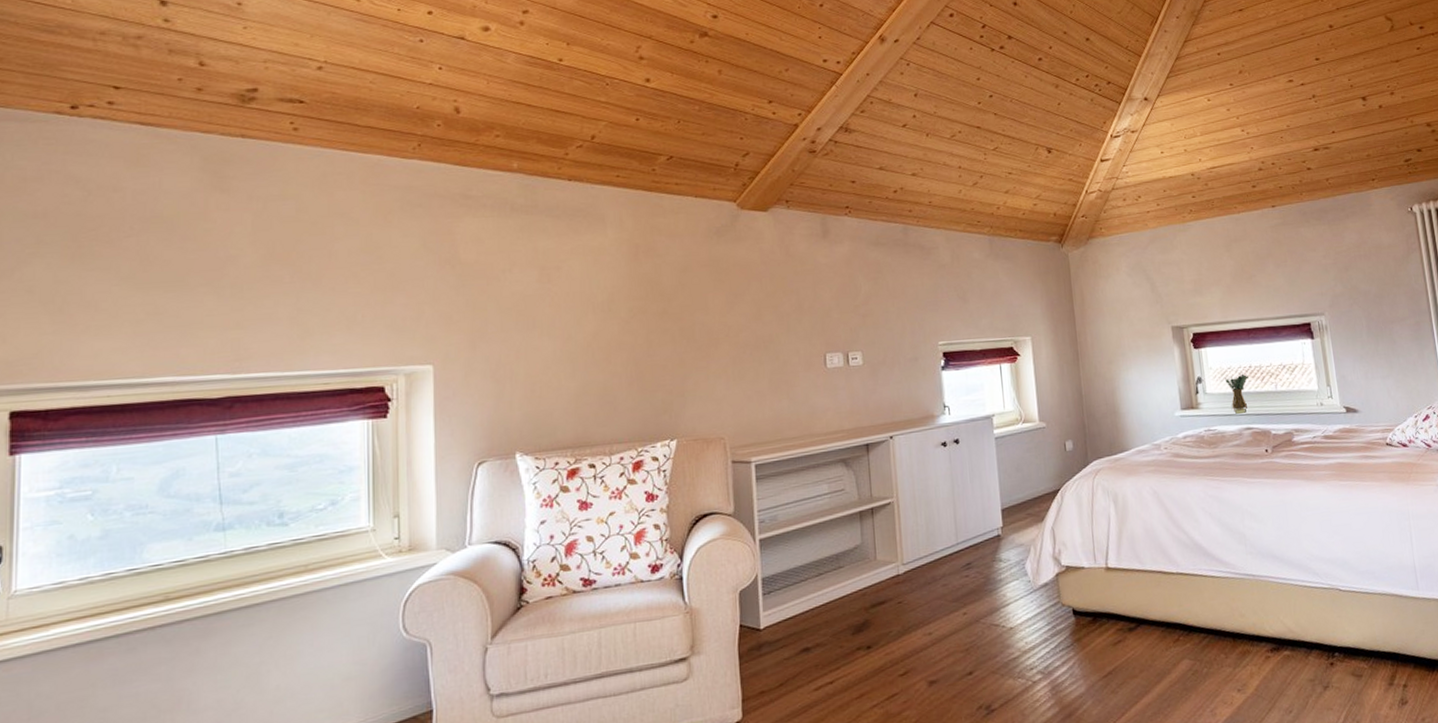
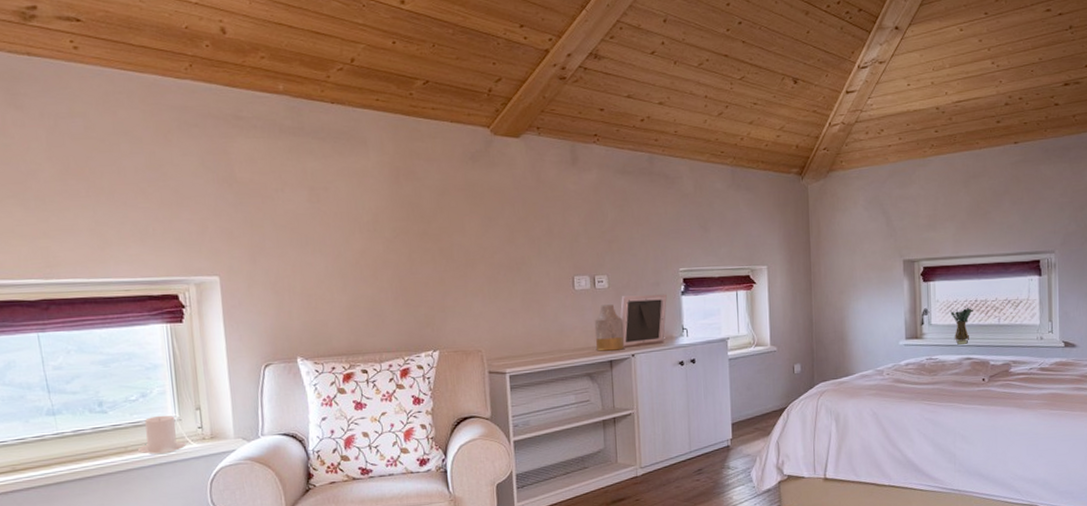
candle: none [319,525,379,574] -> present [137,415,187,455]
vase: none [848,382,881,435] -> present [594,304,624,352]
picture frame: none [876,369,927,430] -> present [620,294,667,349]

